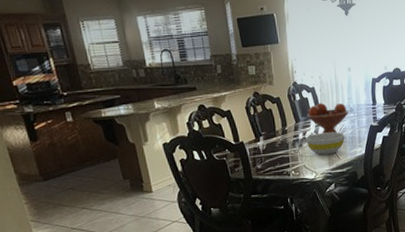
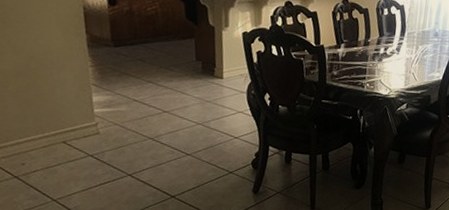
fruit bowl: present [306,102,349,134] -> none [391,21,434,54]
bowl: present [306,132,345,155] -> none [386,51,425,74]

